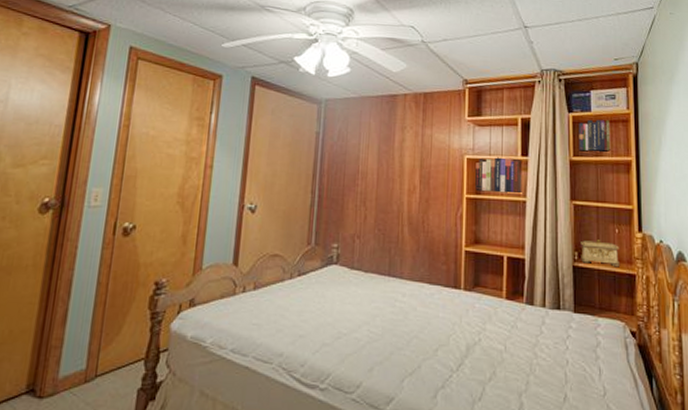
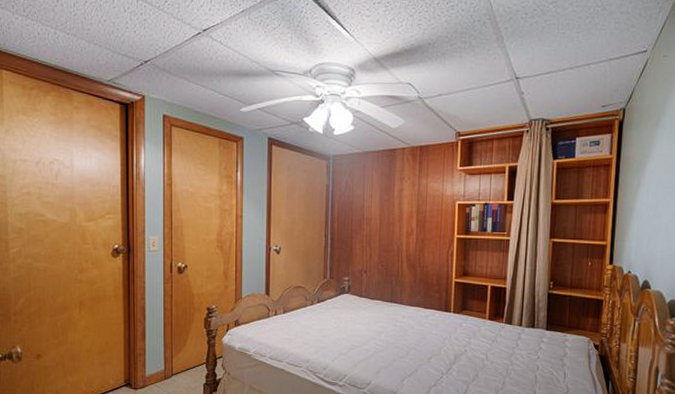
books: present [579,119,610,153] -> none [560,165,592,196]
decorative box: present [581,240,619,268] -> none [555,271,590,294]

